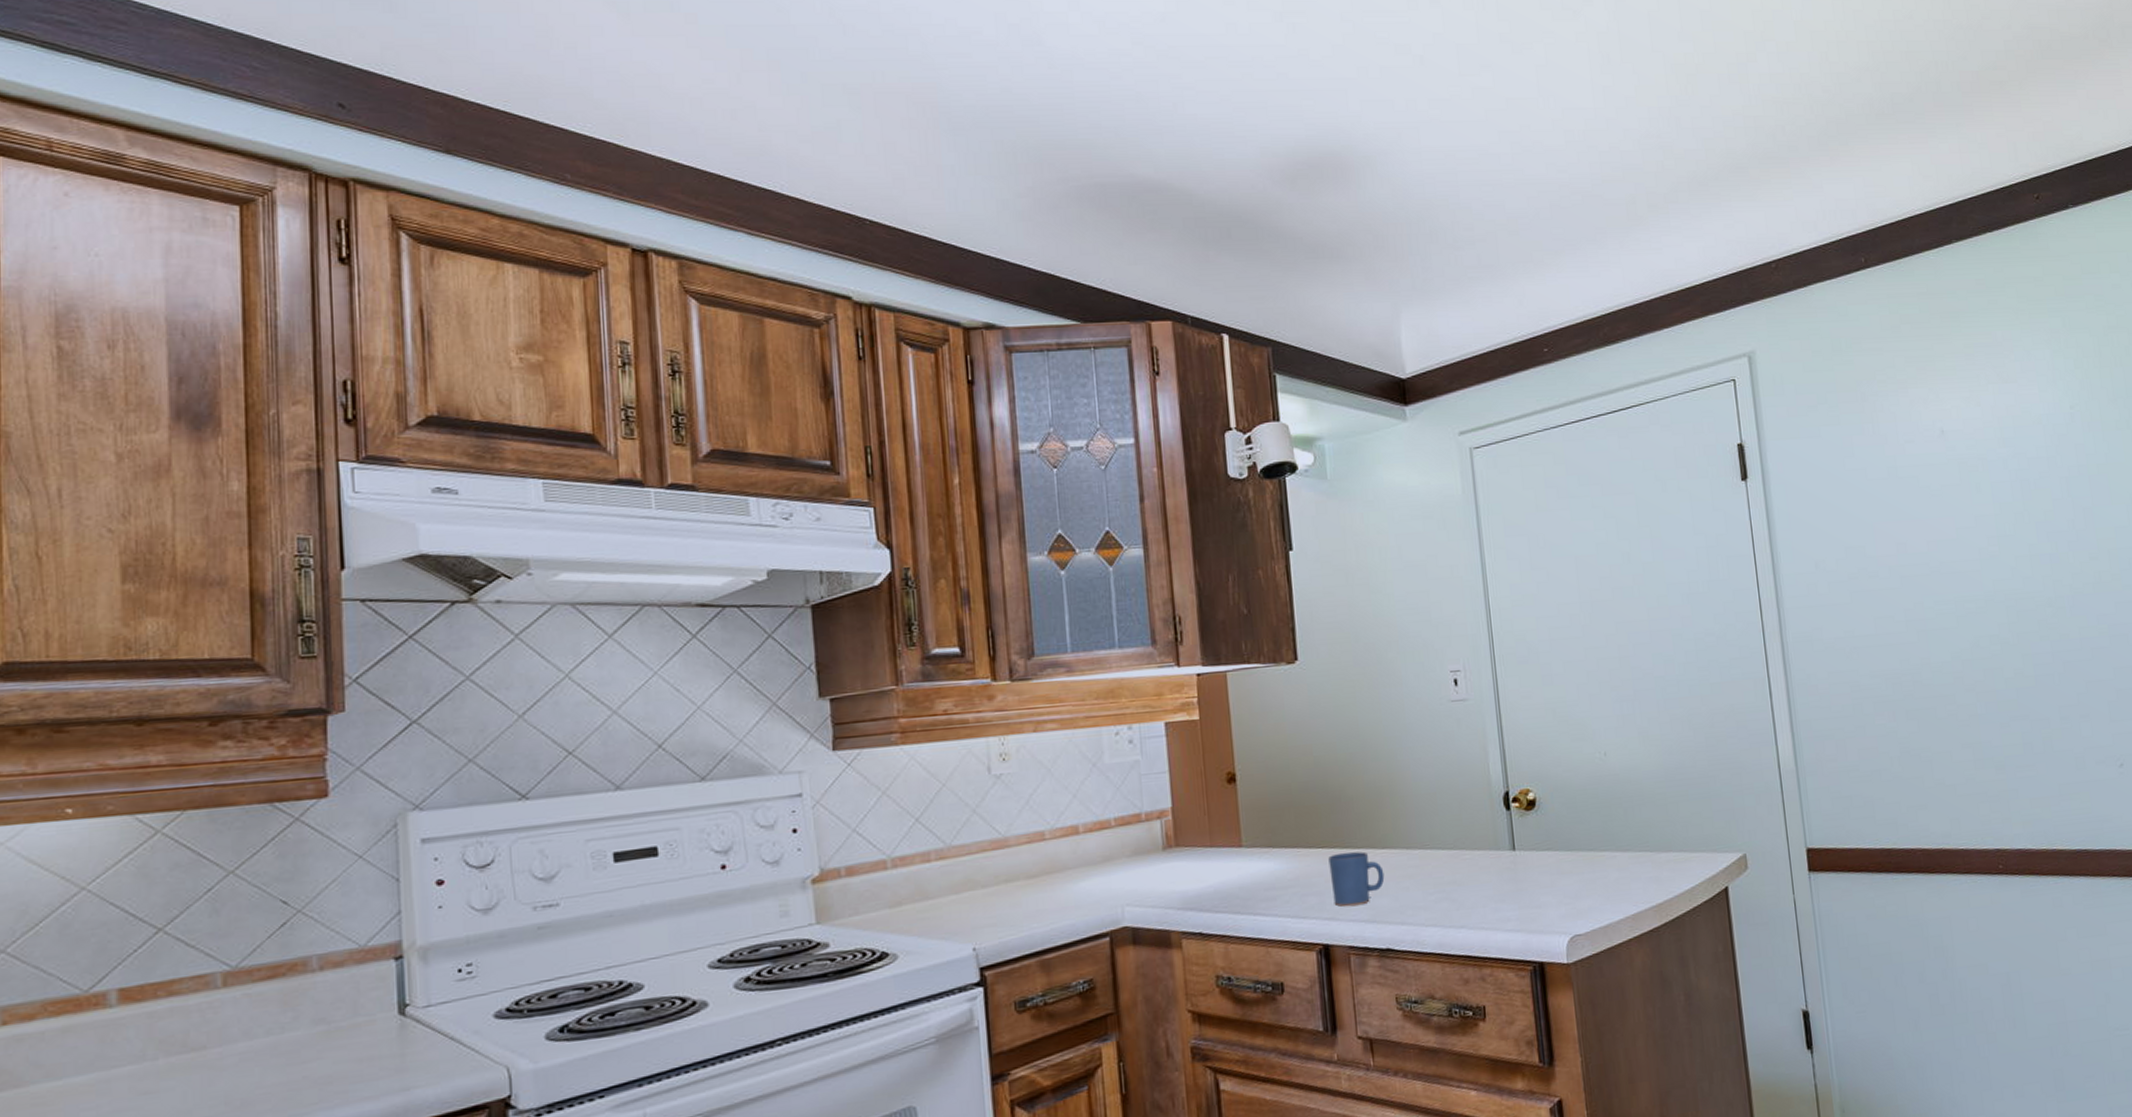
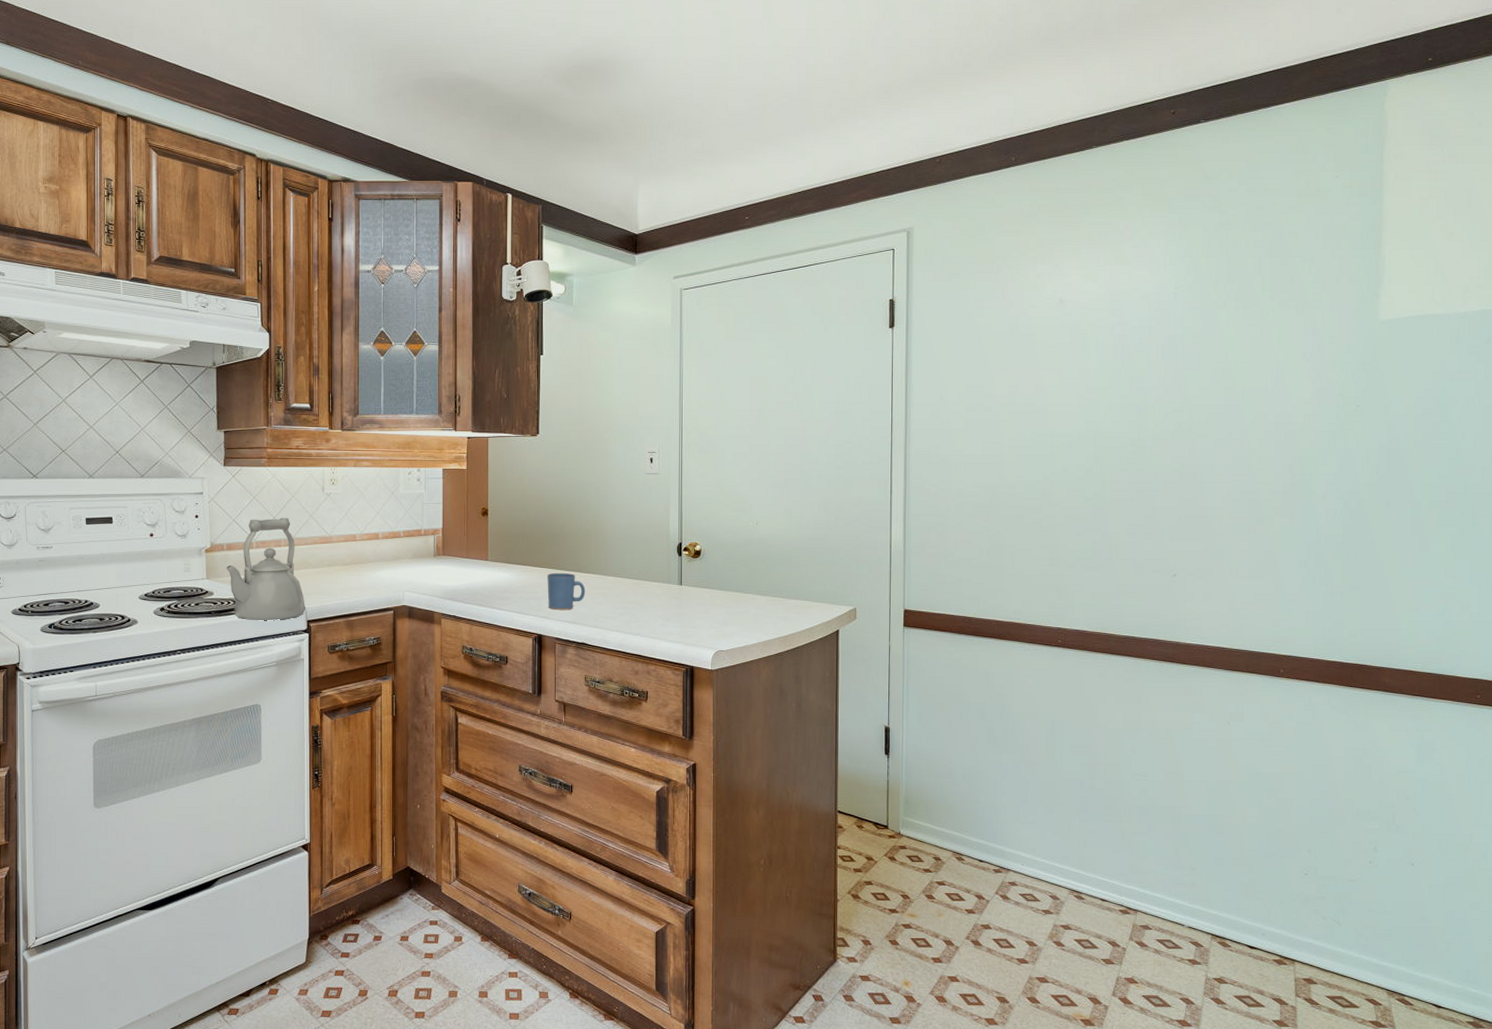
kettle: none [846,817,976,979] -> present [226,518,306,621]

